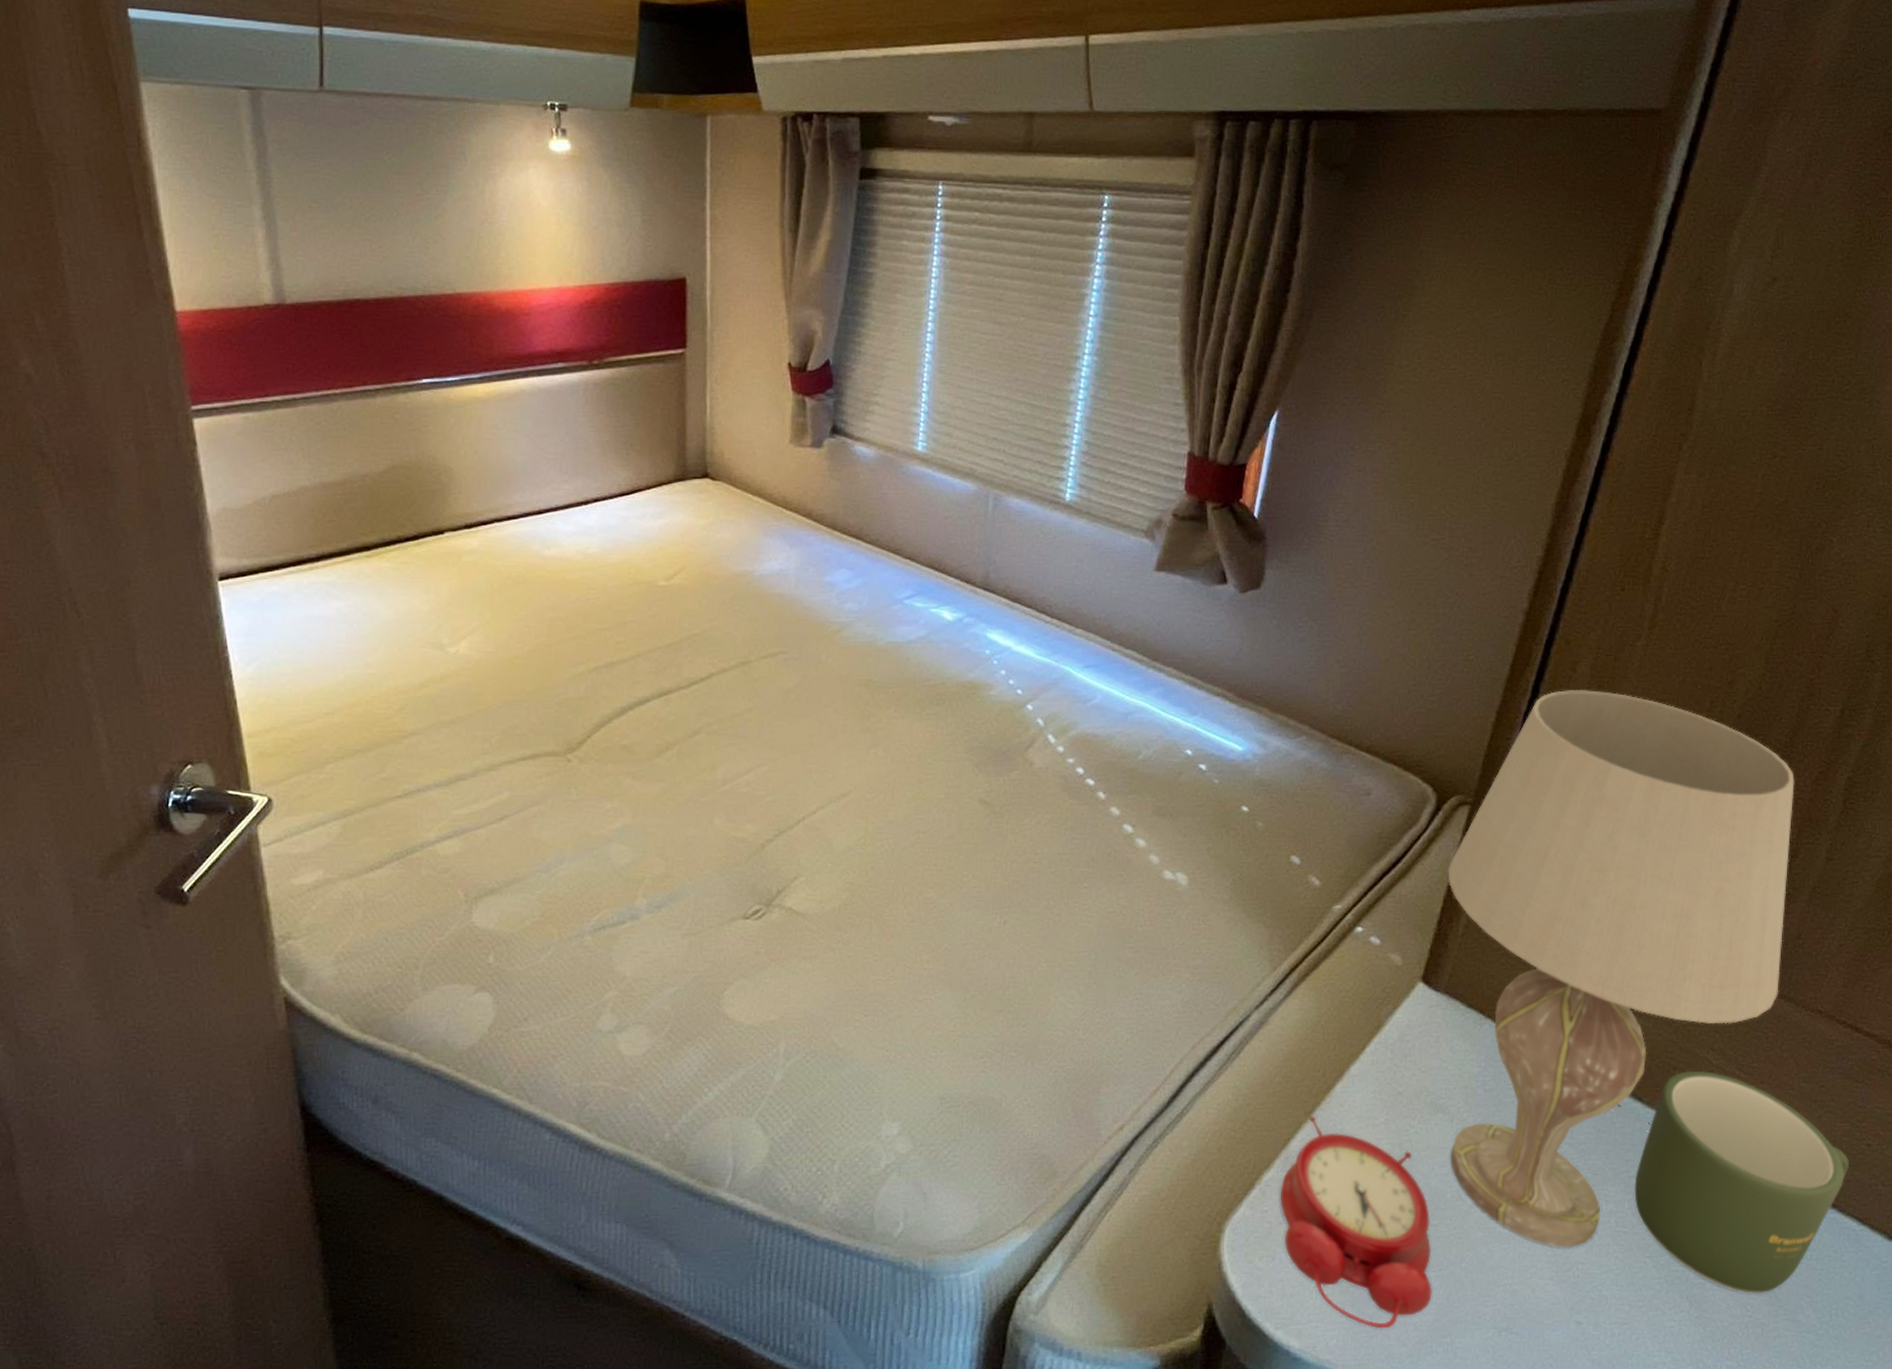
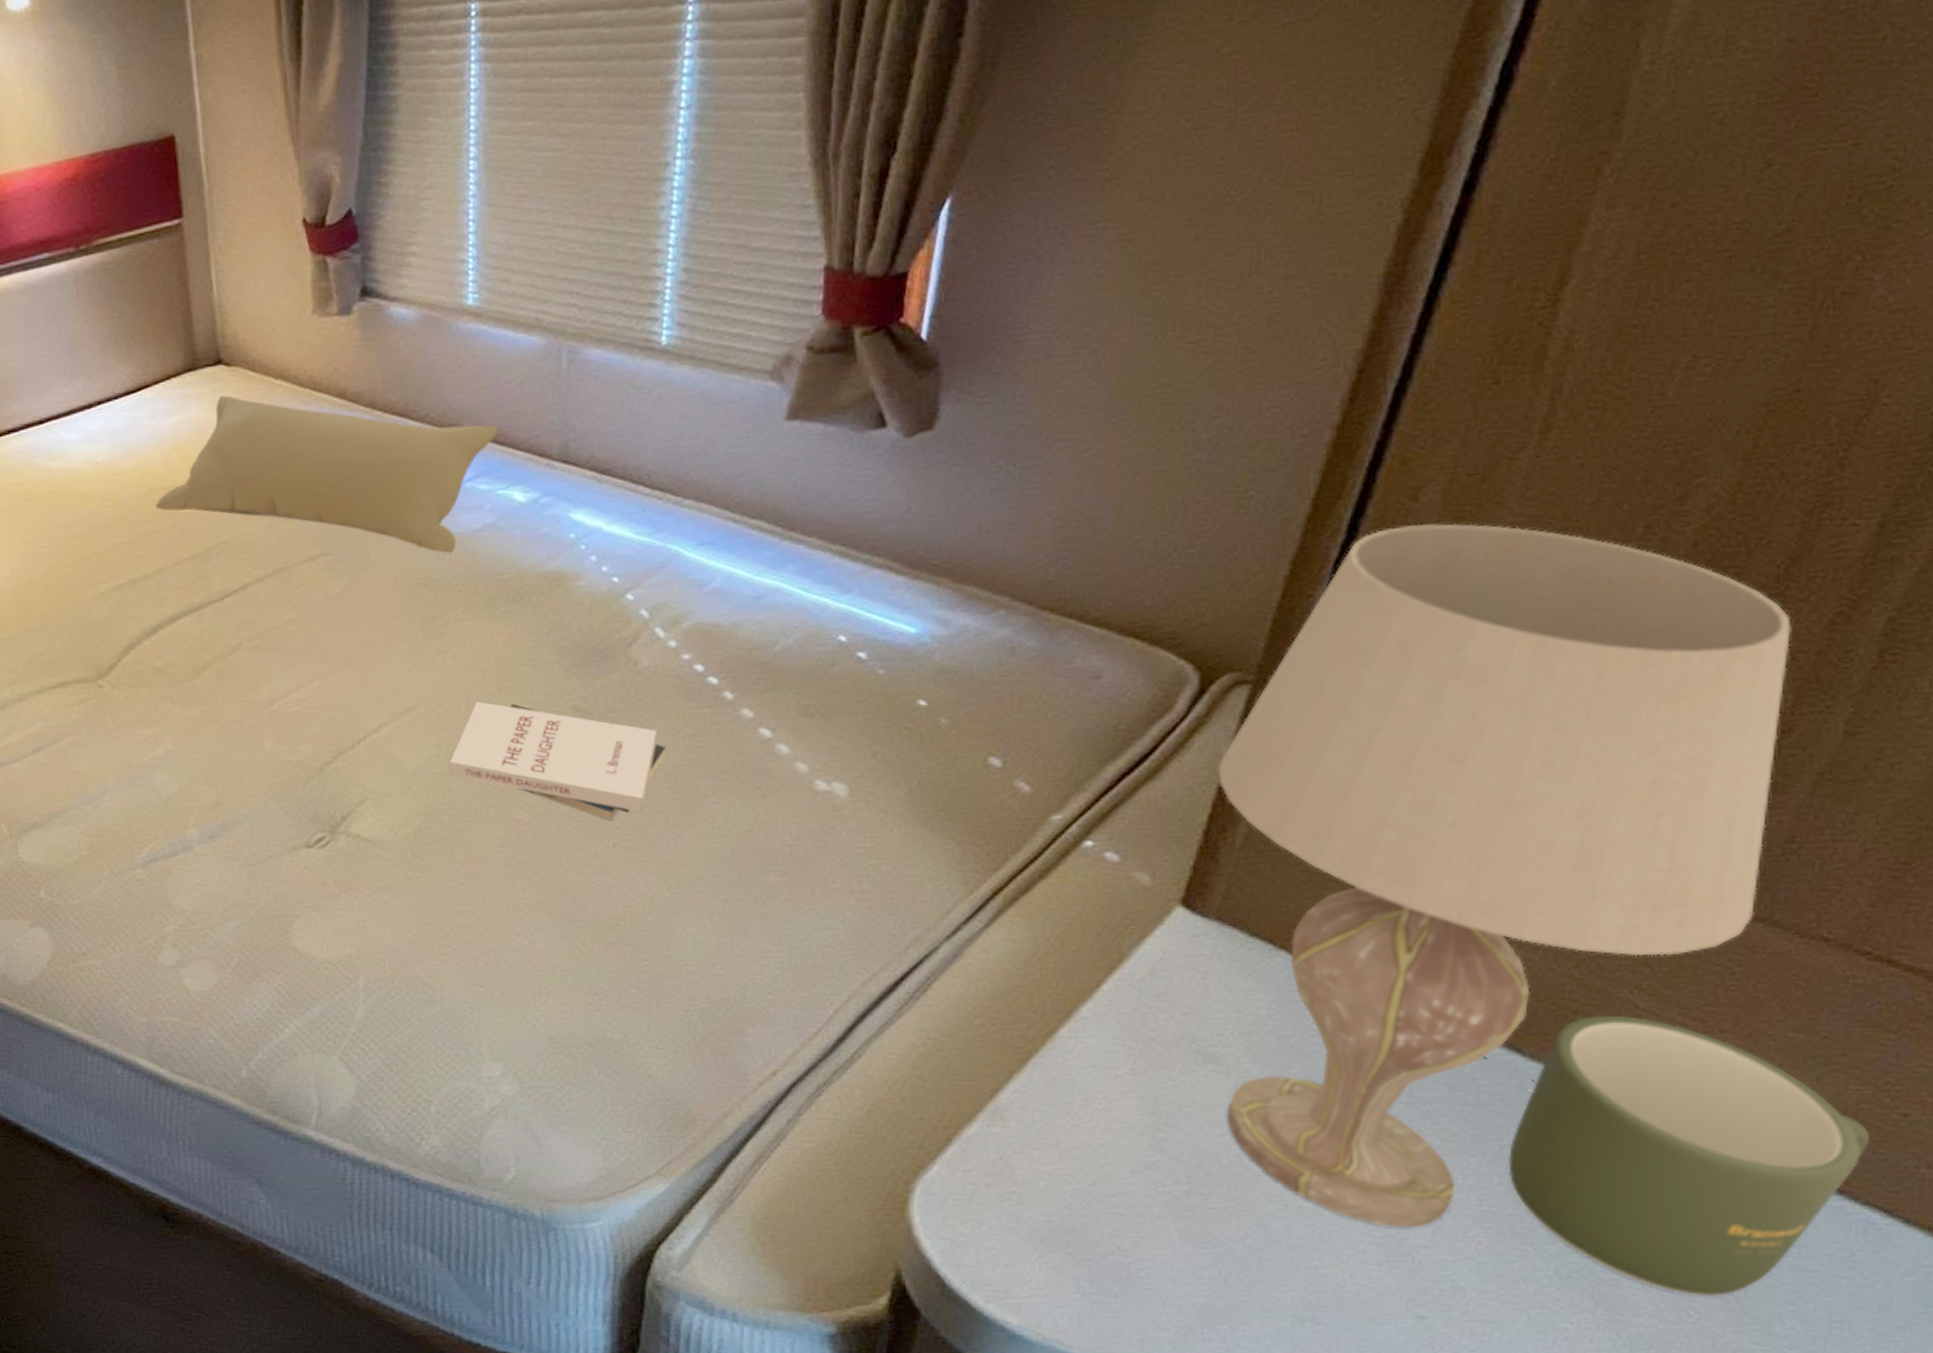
cushion: none [636,505,935,659] -> present [155,395,499,553]
books: none [873,790,1052,901] -> present [449,701,667,821]
alarm clock: present [1280,1116,1432,1329] -> none [986,1064,1203,1310]

